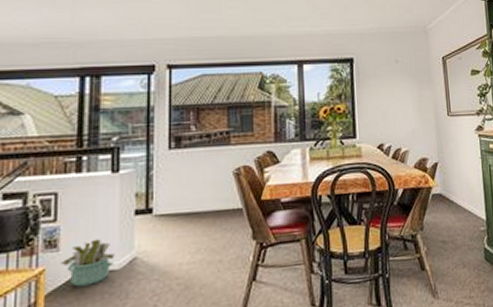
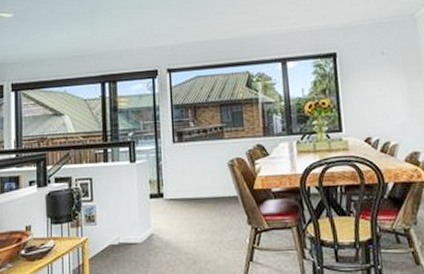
decorative plant: present [59,239,115,287] -> none [97,217,137,254]

